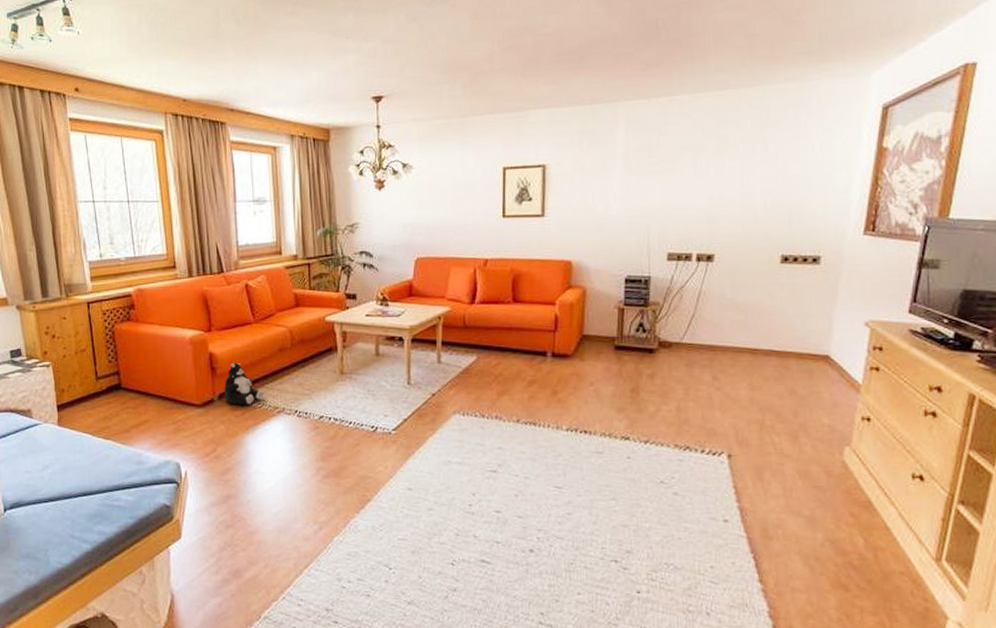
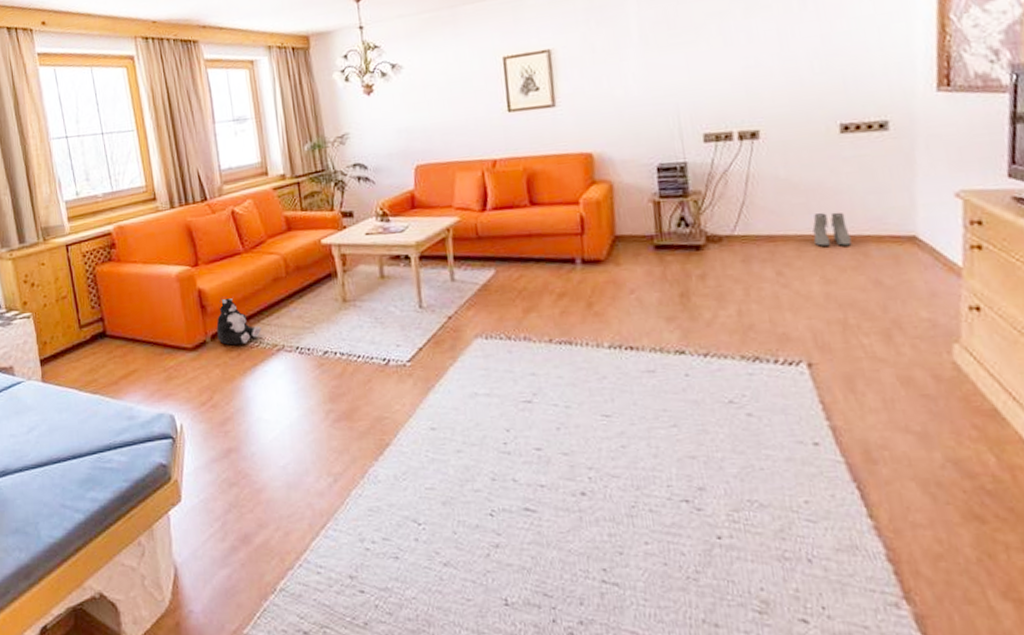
boots: none [747,330,777,359] -> present [812,212,852,247]

